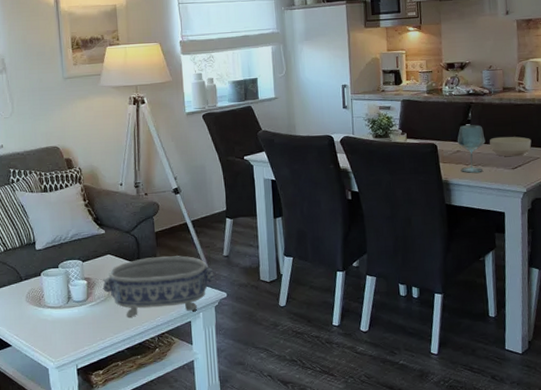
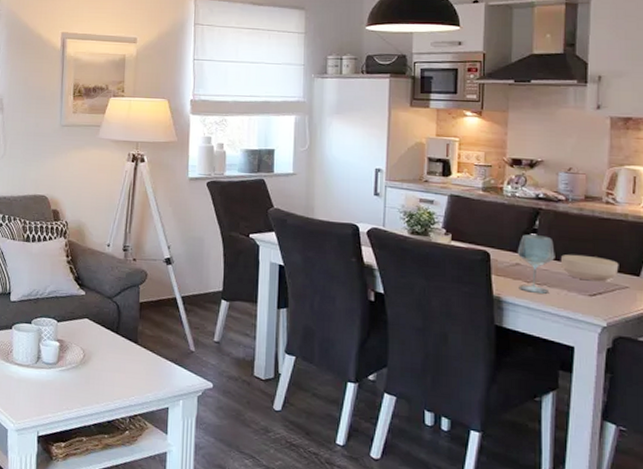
decorative bowl: present [103,255,215,318] -> none [75,328,202,397]

